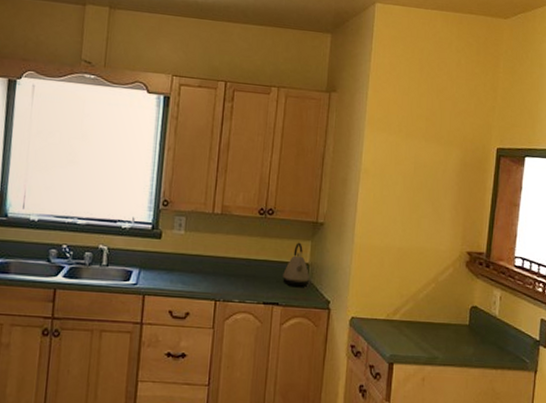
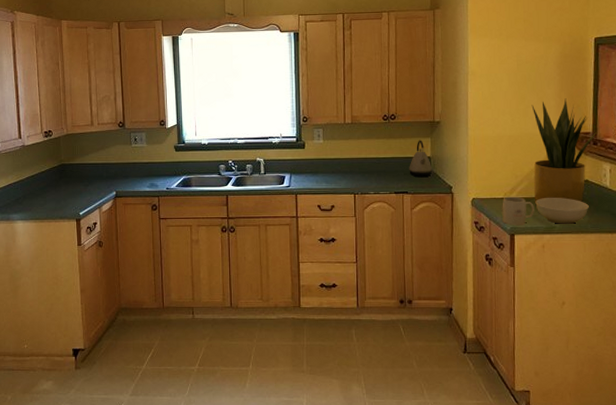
mug: none [382,318,418,354] -> present [502,196,535,226]
planter: none [419,211,491,331] -> present [531,98,598,203]
bowl: none [419,322,475,357] -> present [535,197,589,225]

